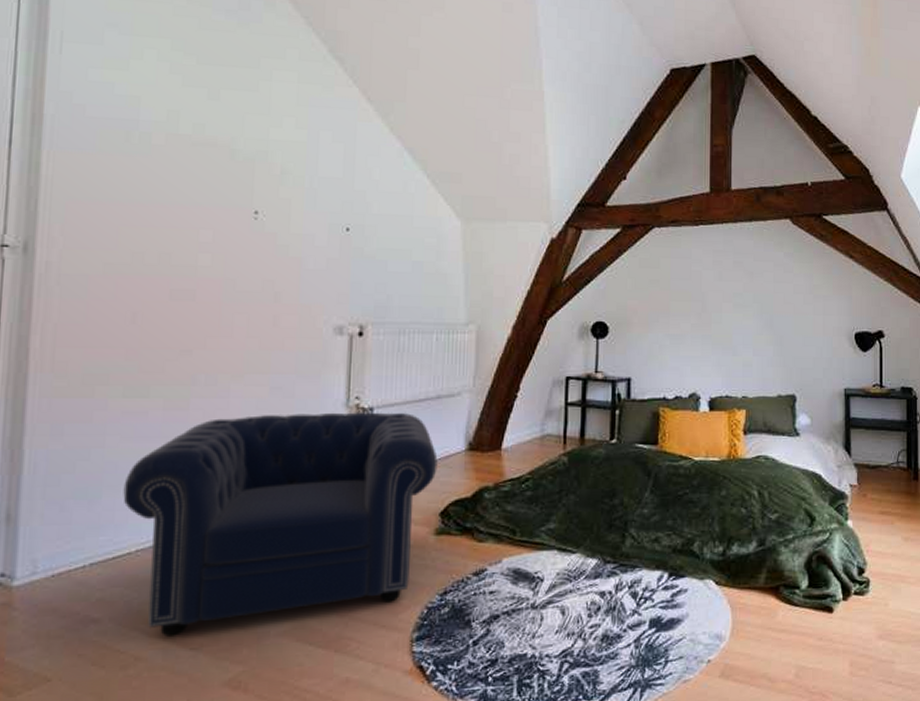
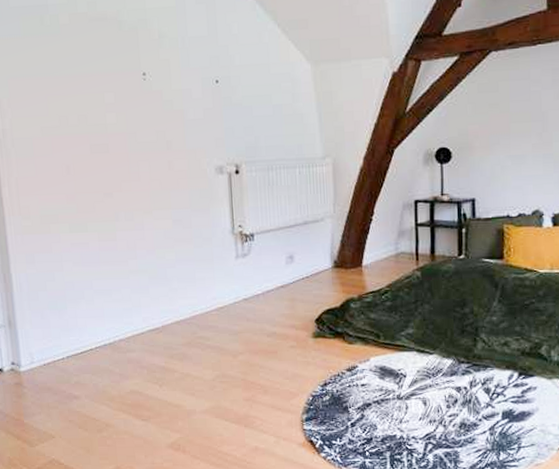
armchair: present [123,412,438,637] -> none [80,237,310,410]

